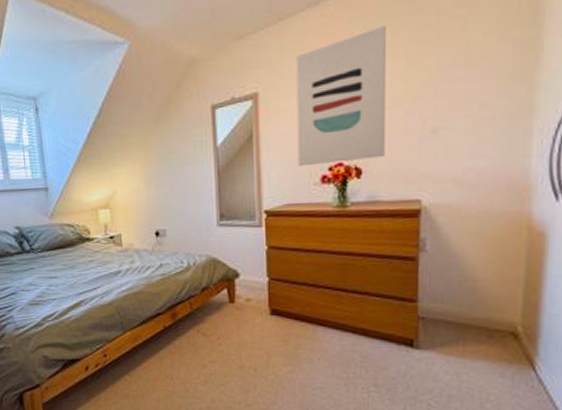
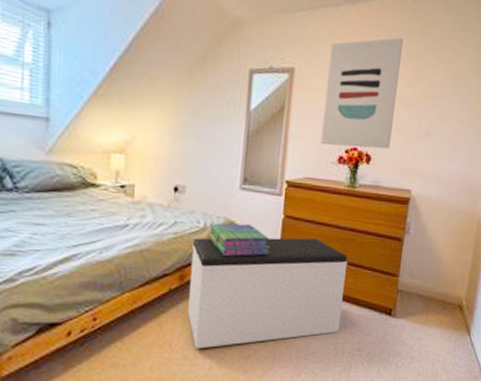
bench: none [179,267,349,383] -> present [188,237,348,349]
stack of books: none [192,259,258,292] -> present [207,223,271,256]

